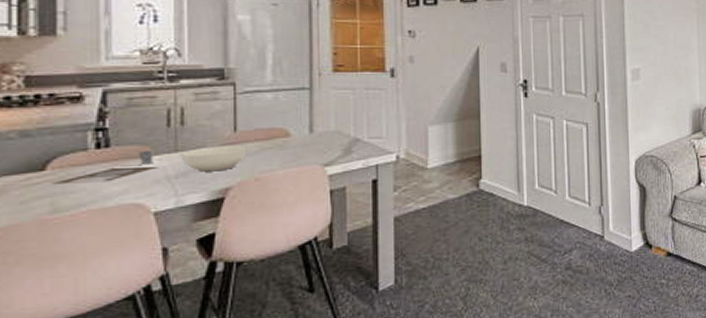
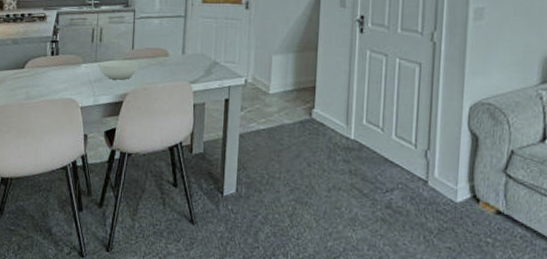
place setting: present [51,151,160,184] -> none [27,60,86,81]

